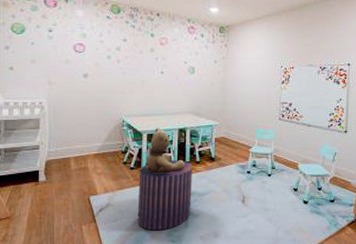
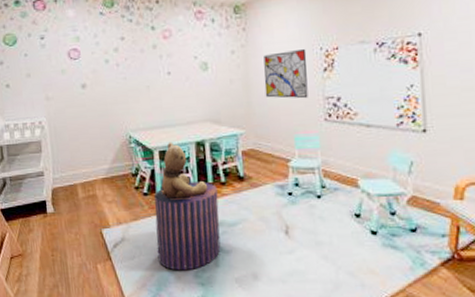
wall art: none [237,66,271,102] -> present [263,49,308,99]

